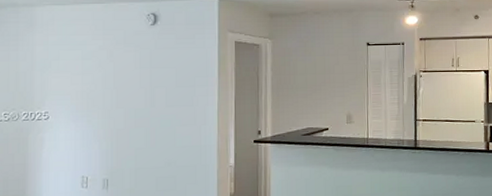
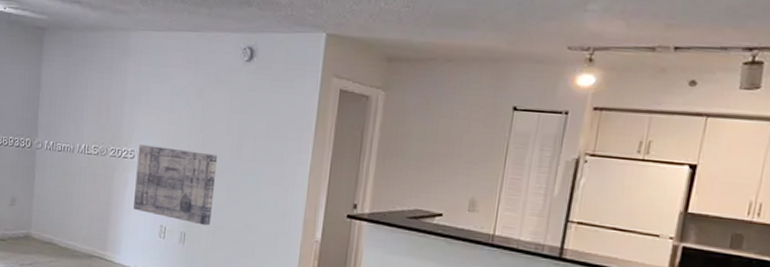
wall art: none [52,105,133,170] -> present [134,144,218,226]

